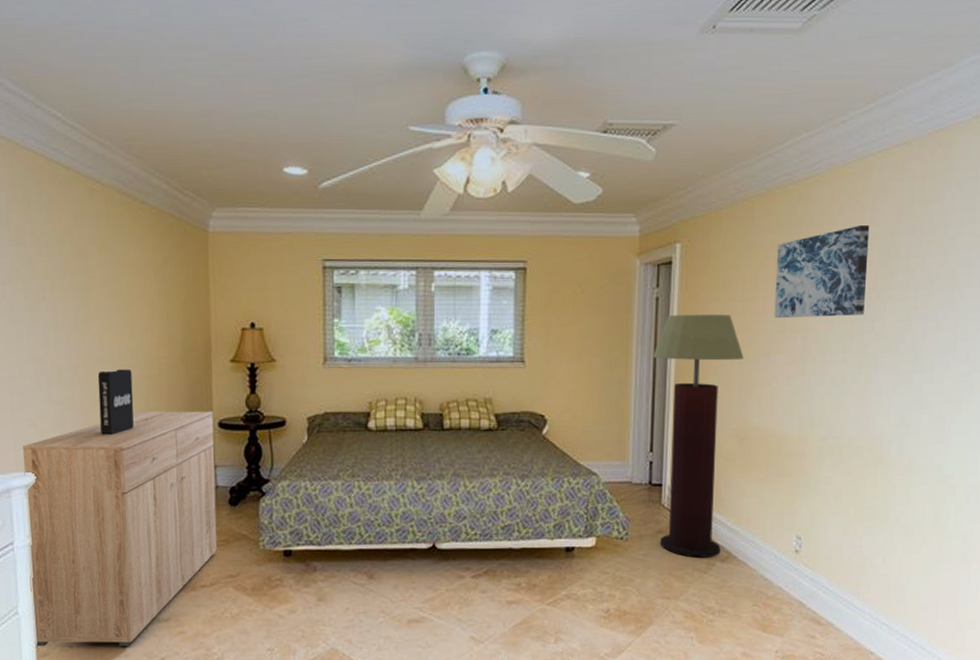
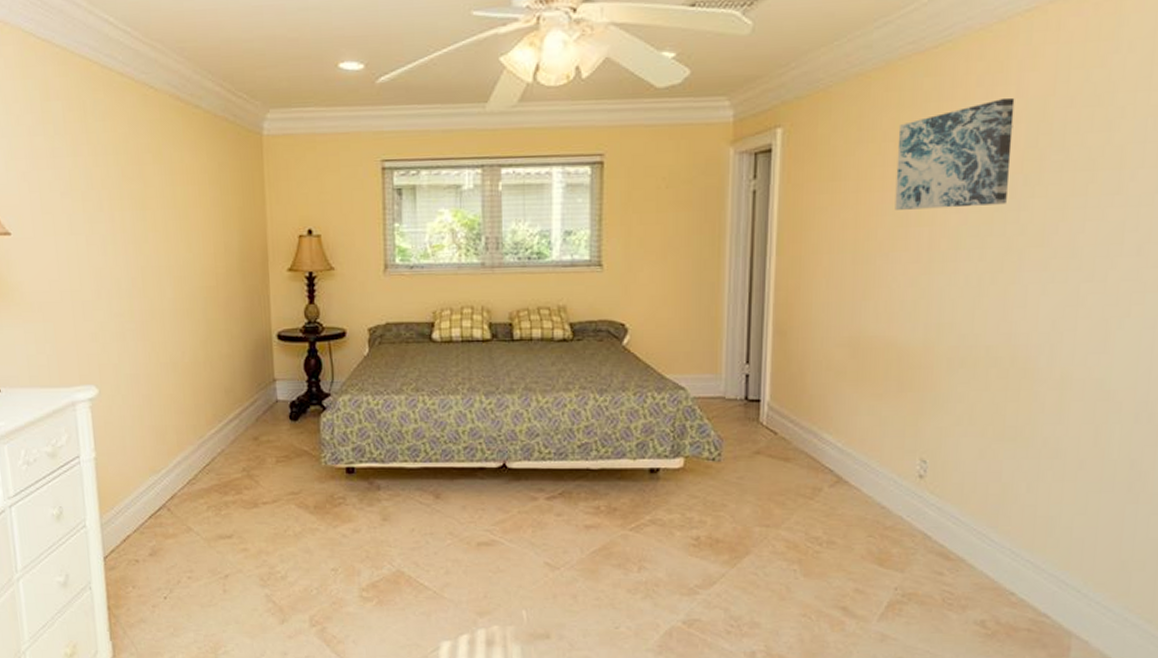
dresser: present [22,410,217,647] -> none [85,322,278,562]
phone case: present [97,369,134,435] -> none [155,279,193,348]
floor lamp: present [653,314,744,558] -> none [749,207,858,482]

